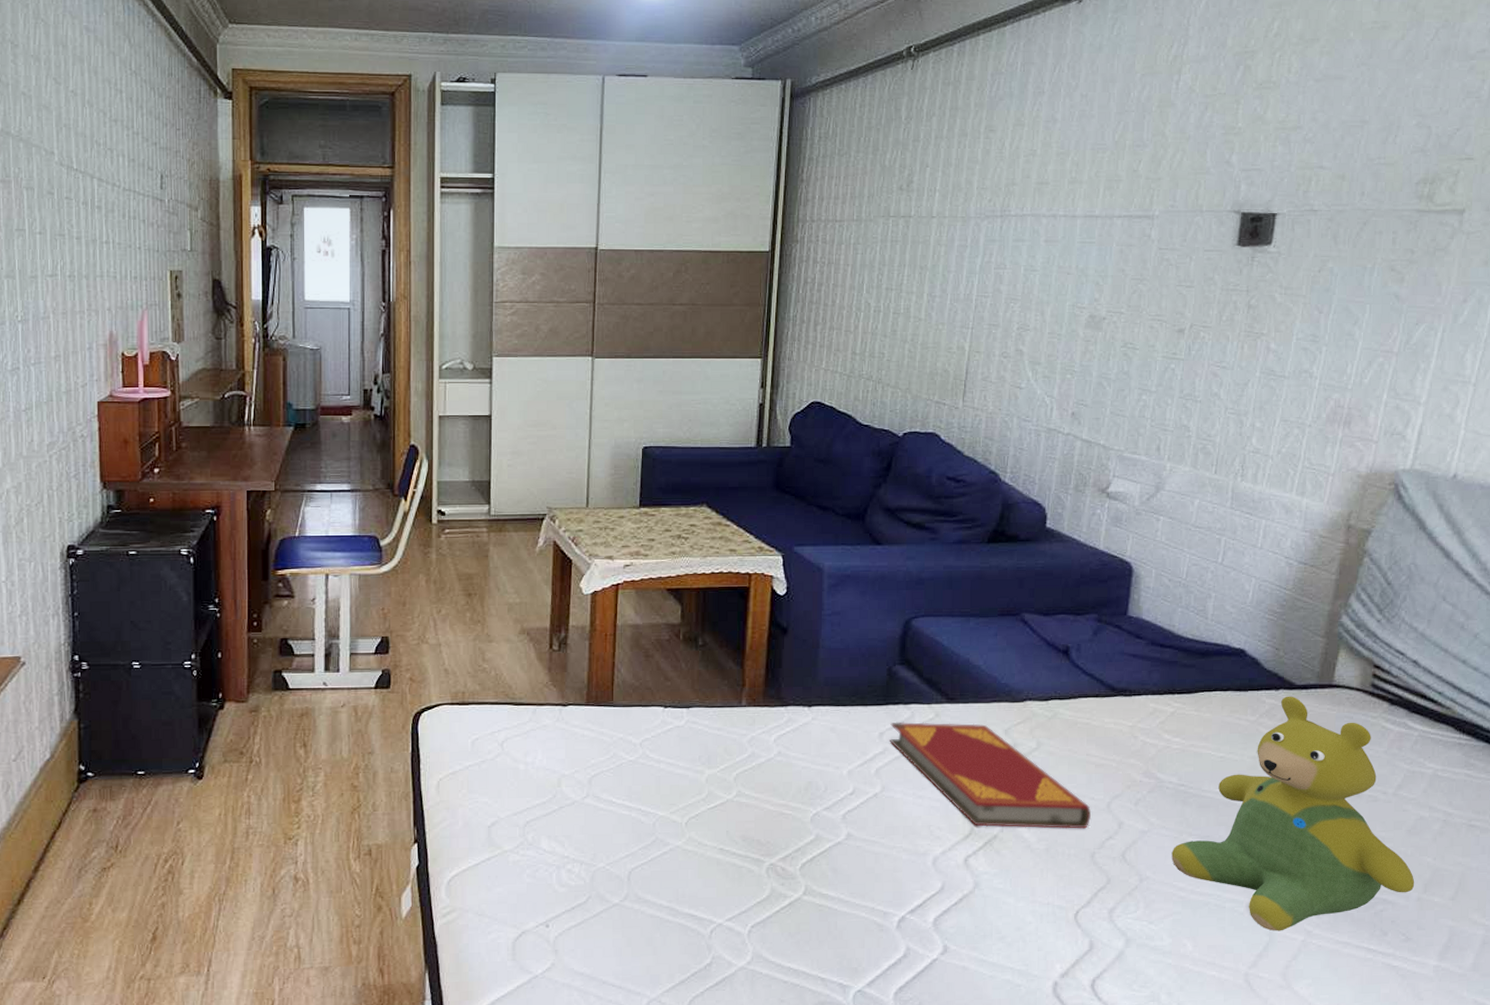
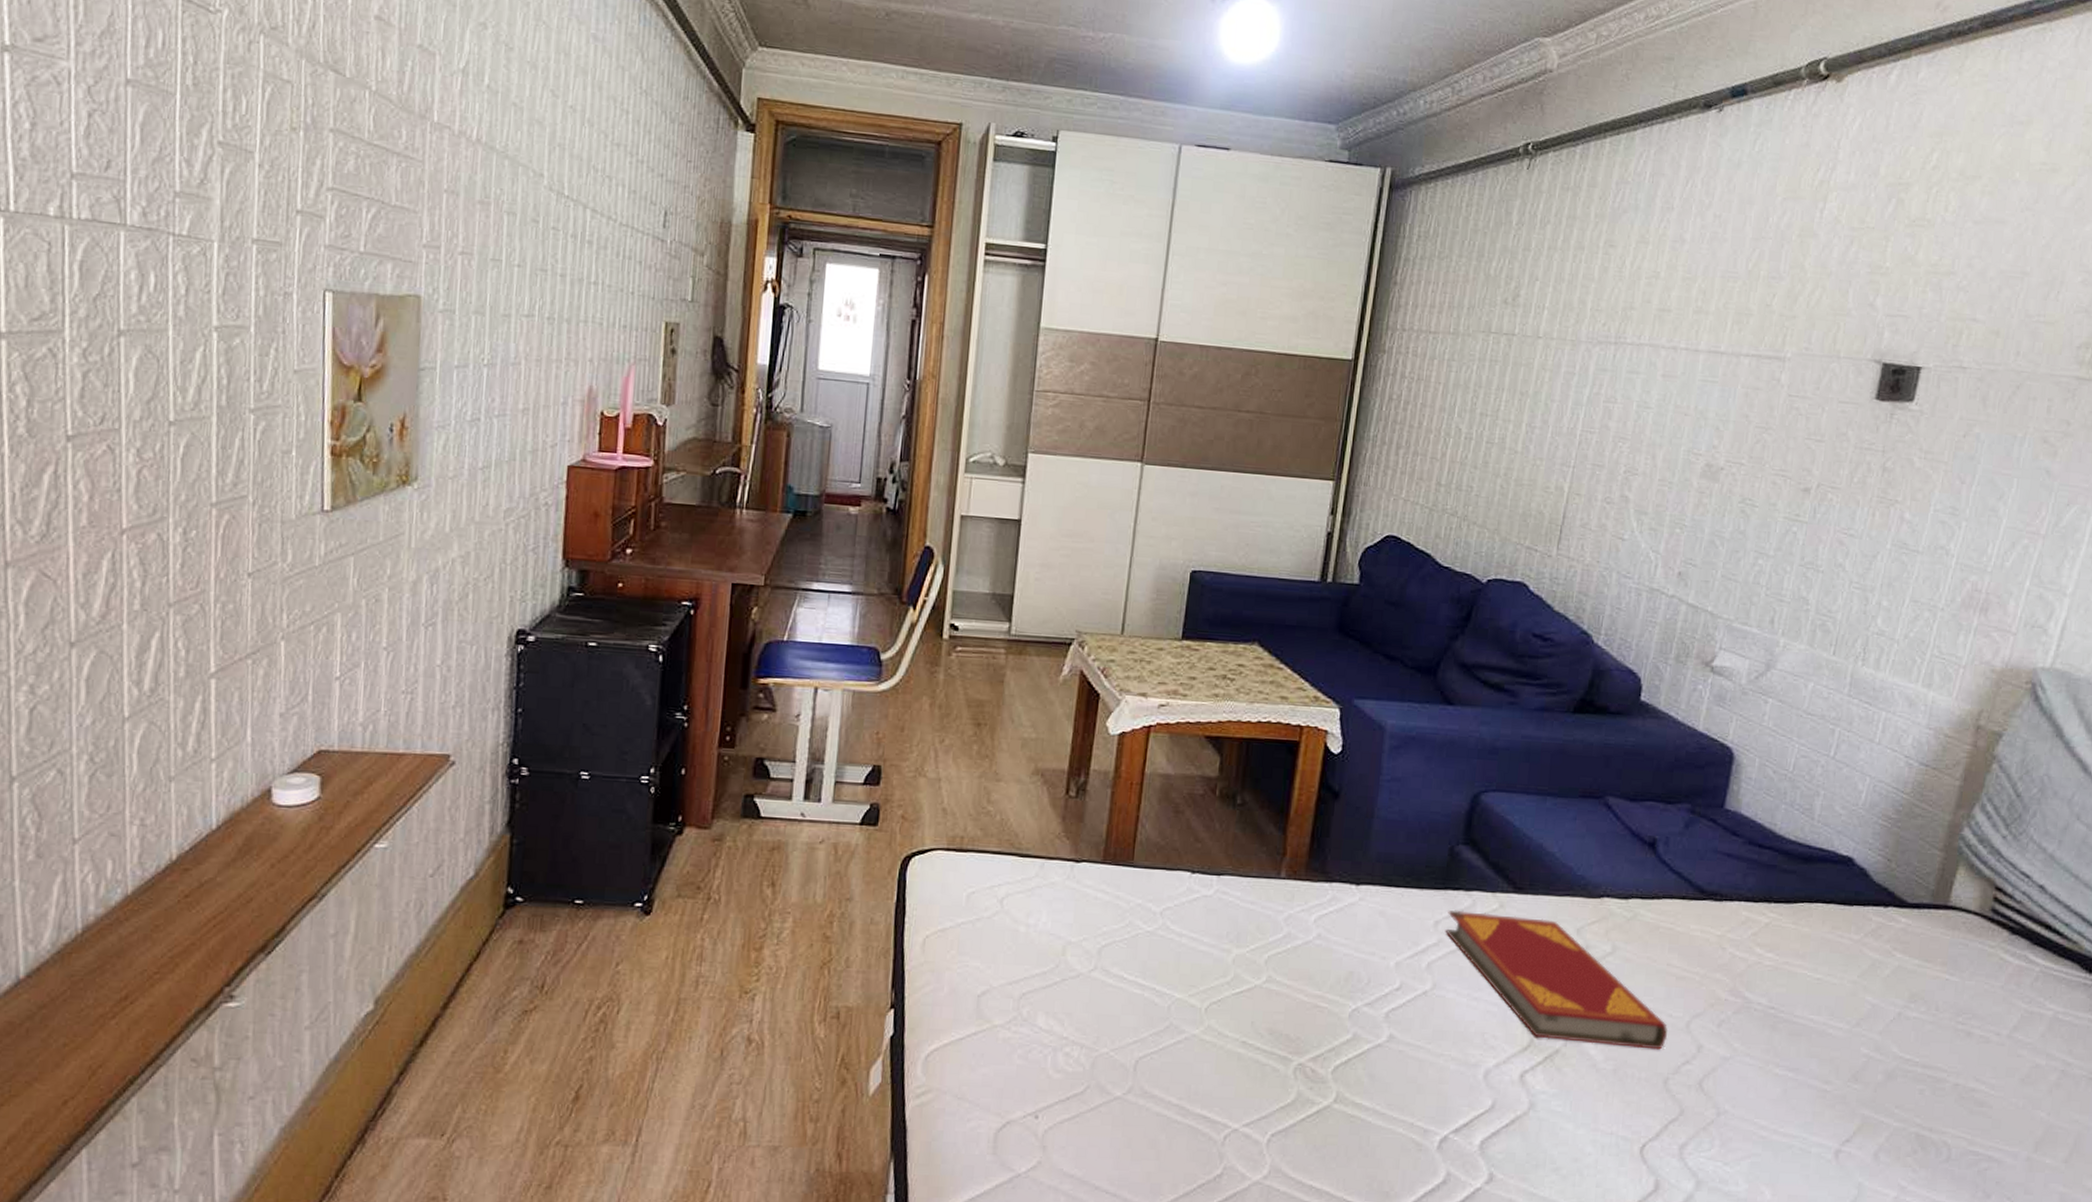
teddy bear: present [1171,696,1415,931] -> none [1754,914,2025,1185]

